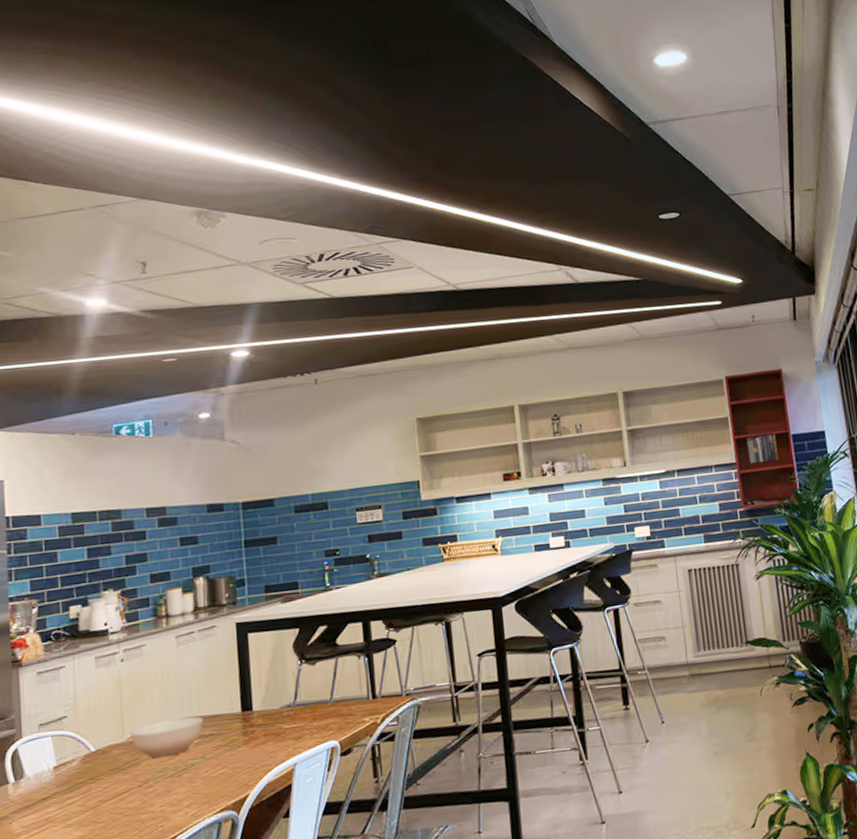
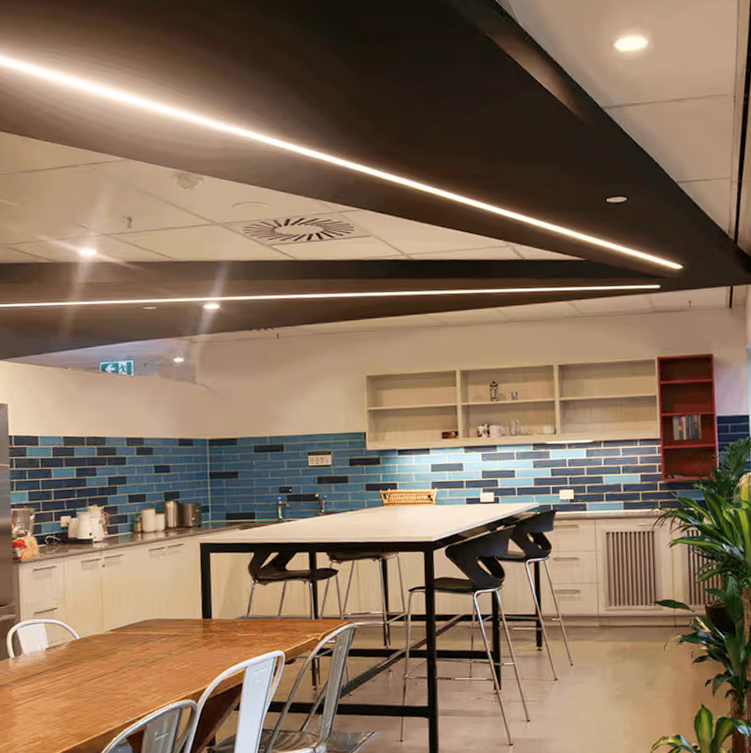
bowl: present [129,716,204,758] -> none [108,618,171,650]

